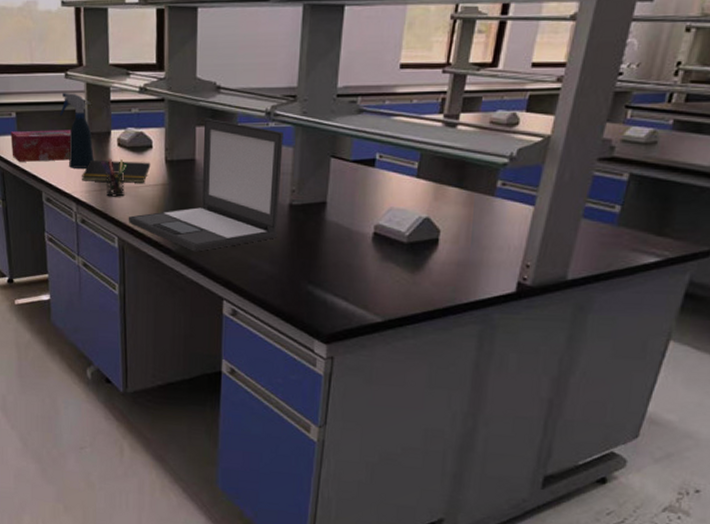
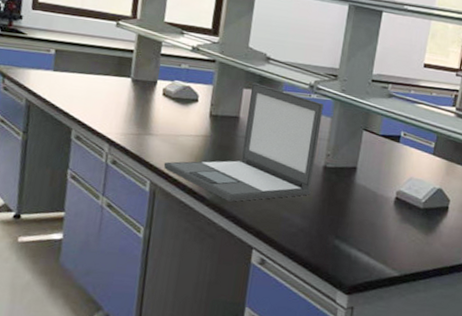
tissue box: present [11,130,72,162] -> none [43,67,115,103]
spray bottle: present [60,93,95,168] -> none [105,40,140,112]
notepad: present [82,161,151,183] -> none [119,105,195,133]
pen holder: present [101,158,128,197] -> none [142,105,170,143]

